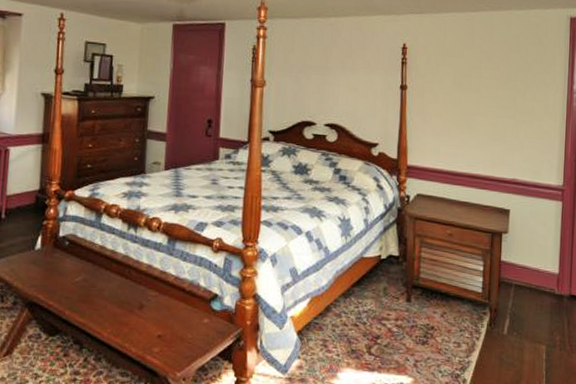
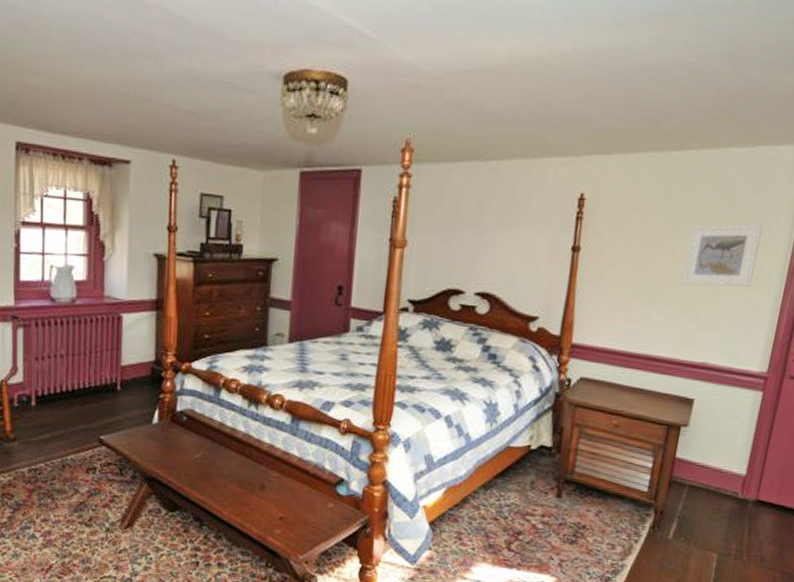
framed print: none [487,67,543,117] -> present [680,224,763,287]

